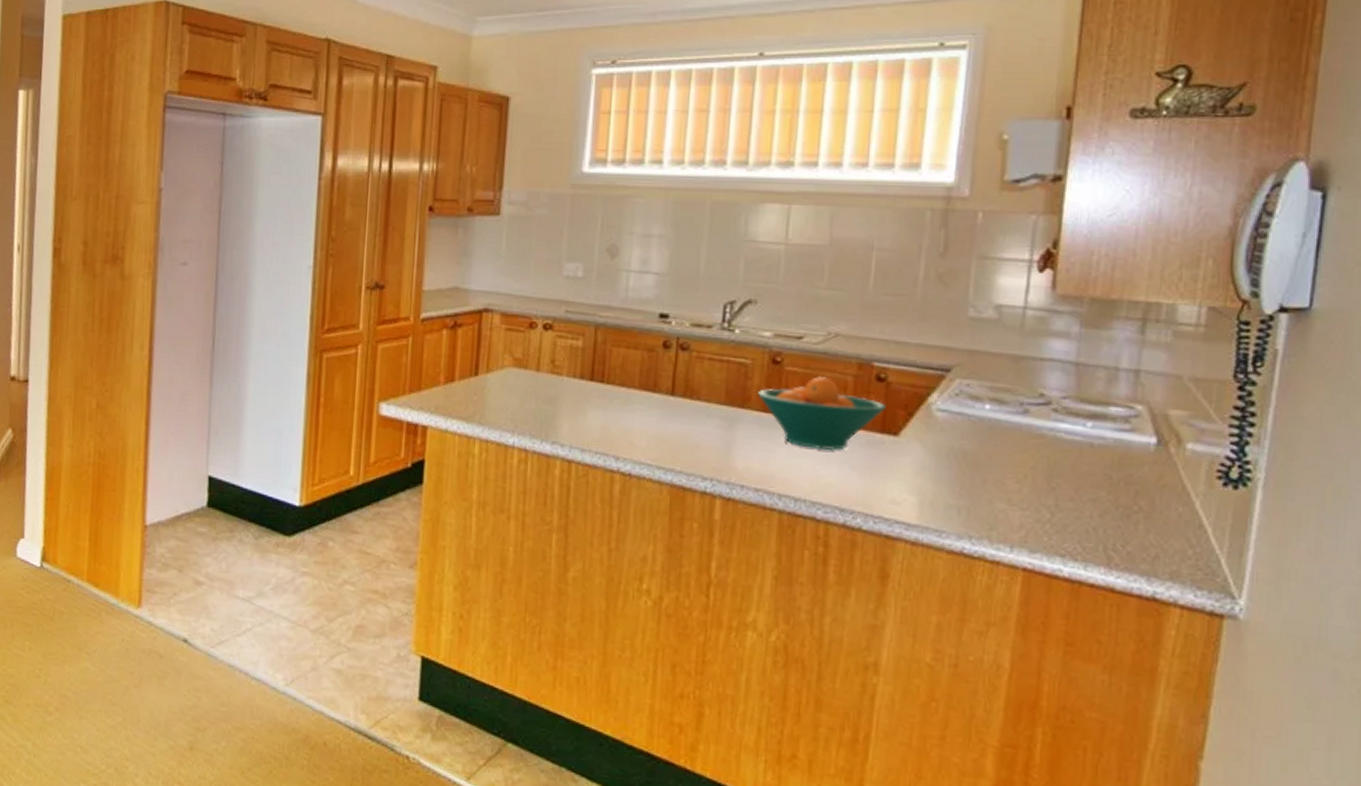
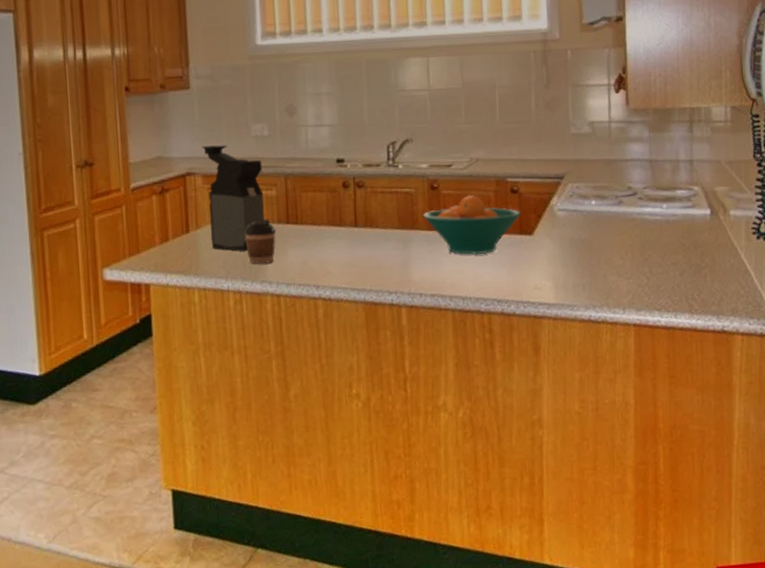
coffee maker: none [501,281,571,406] -> present [202,145,265,252]
coffee cup: none [539,371,578,423] -> present [243,218,277,264]

